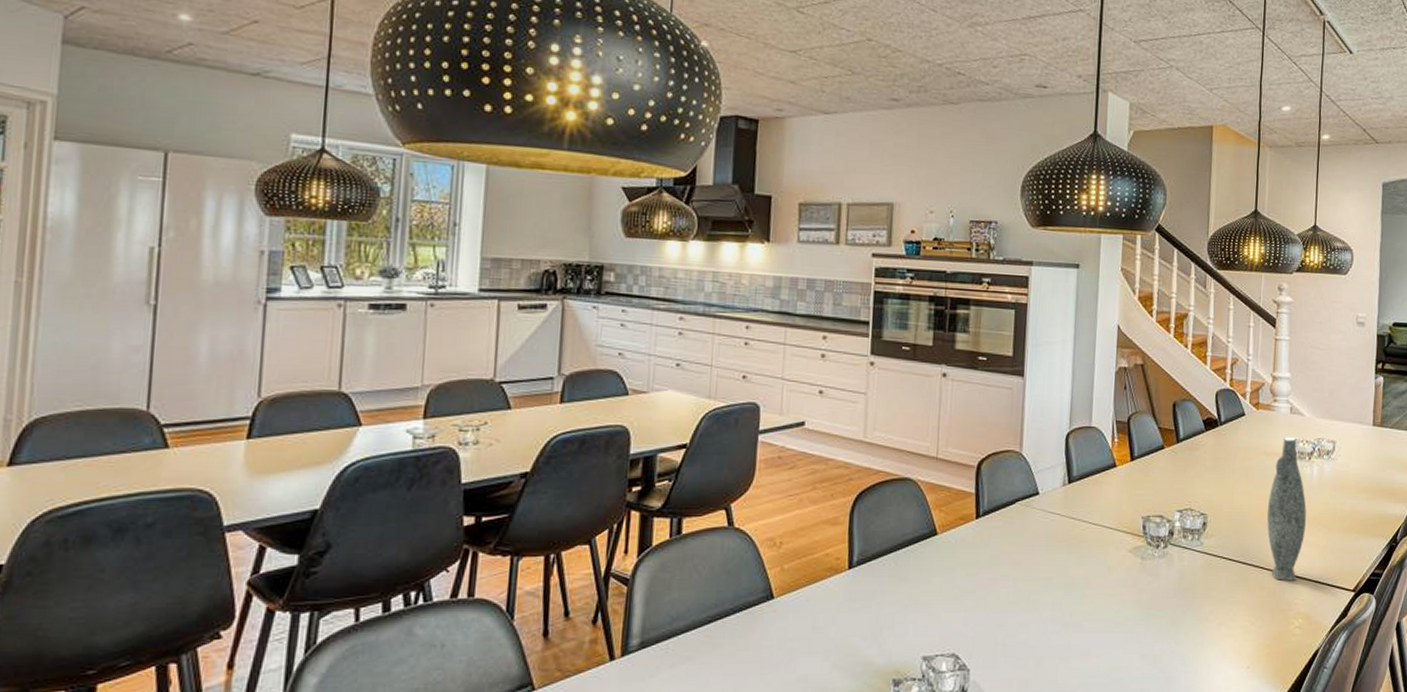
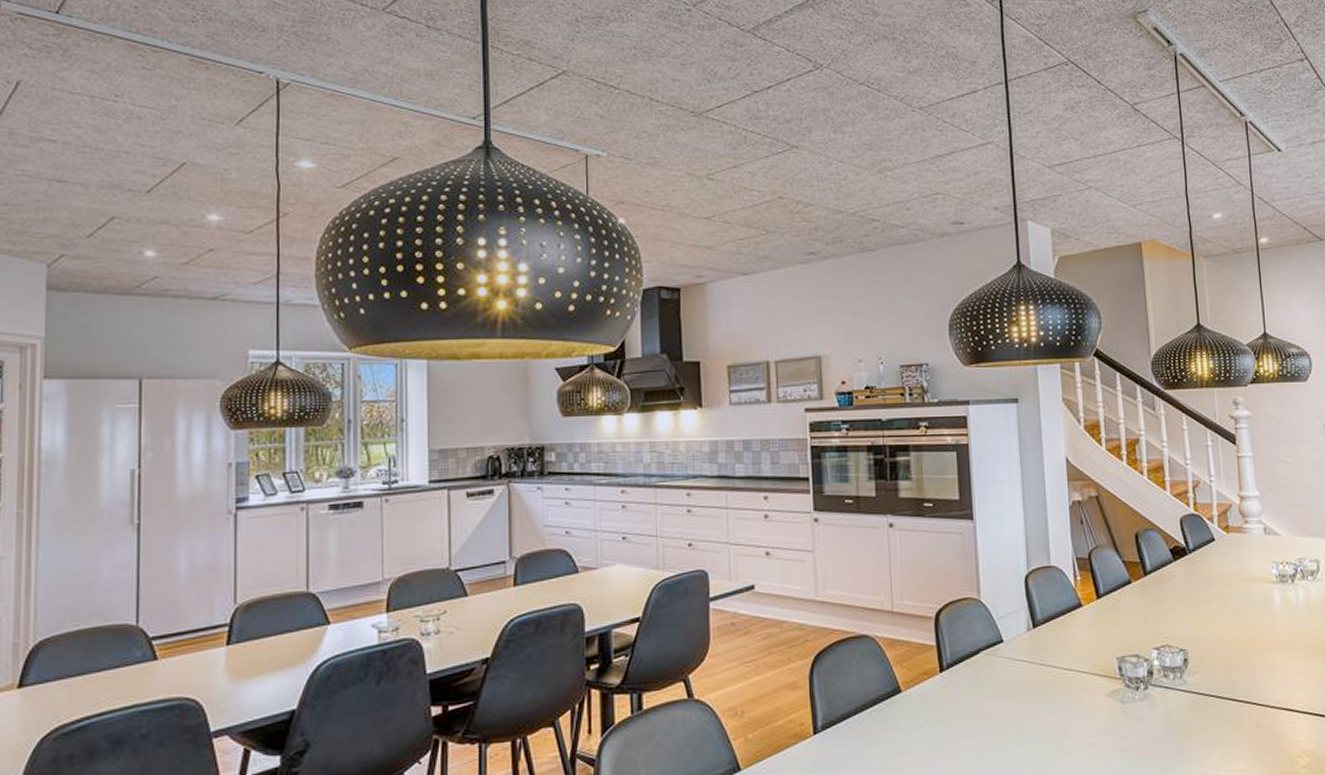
vase: present [1266,437,1307,580] -> none [1252,560,1299,716]

